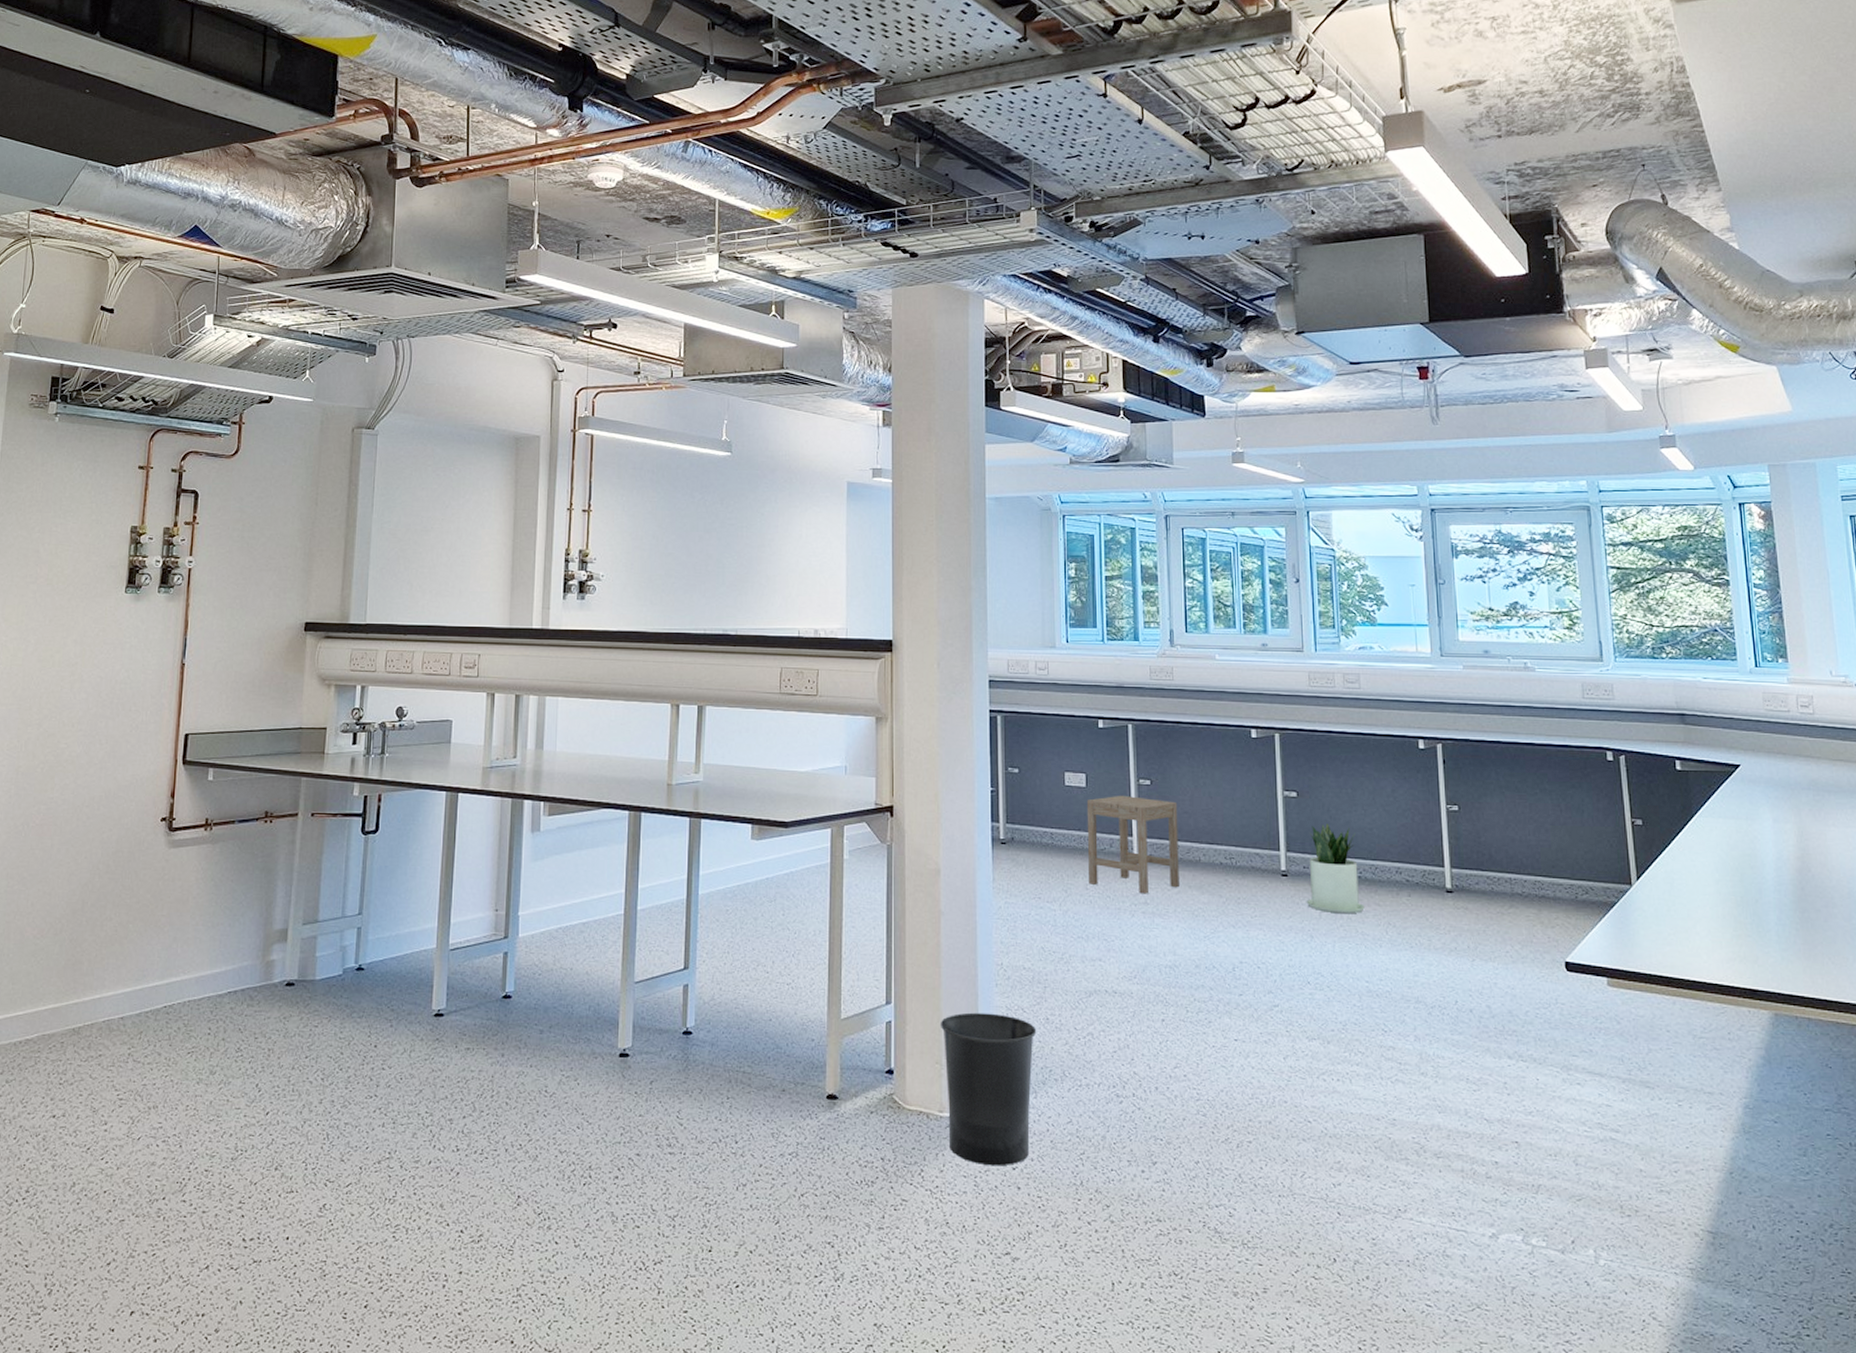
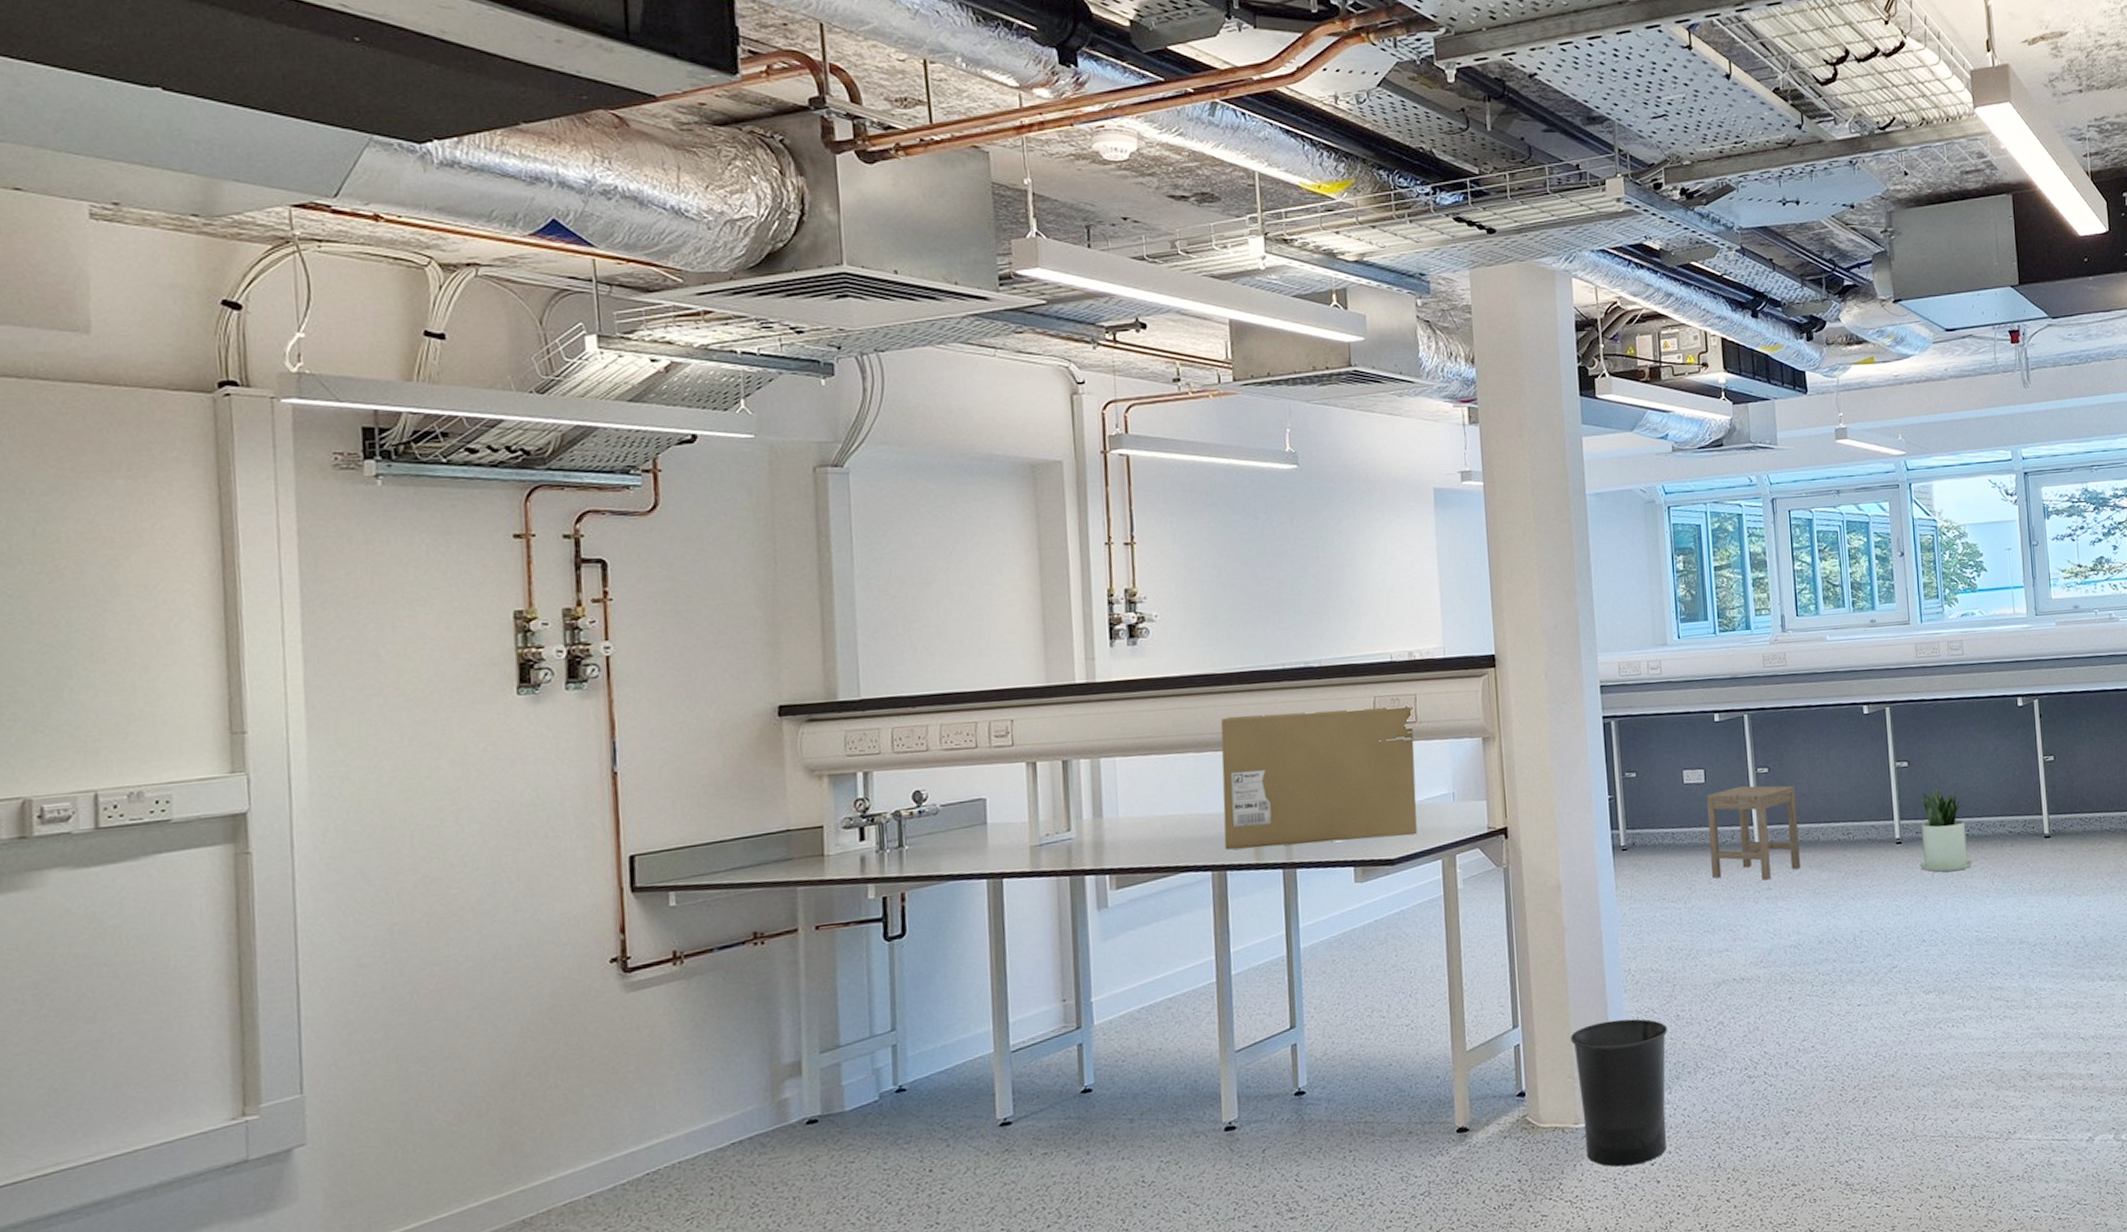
box: none [641,672,814,802] -> present [1220,706,1417,850]

